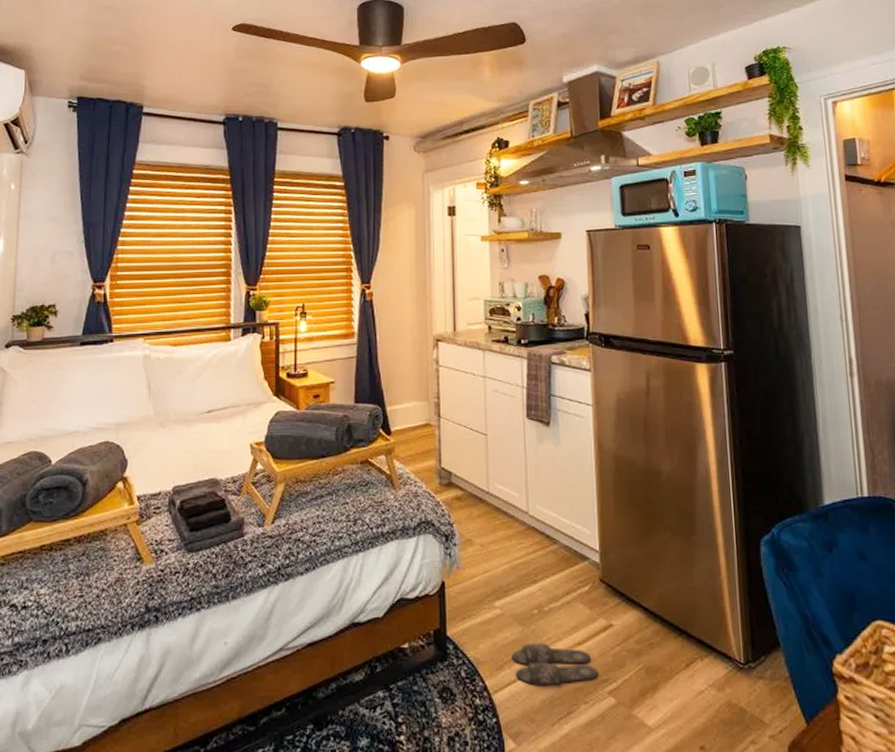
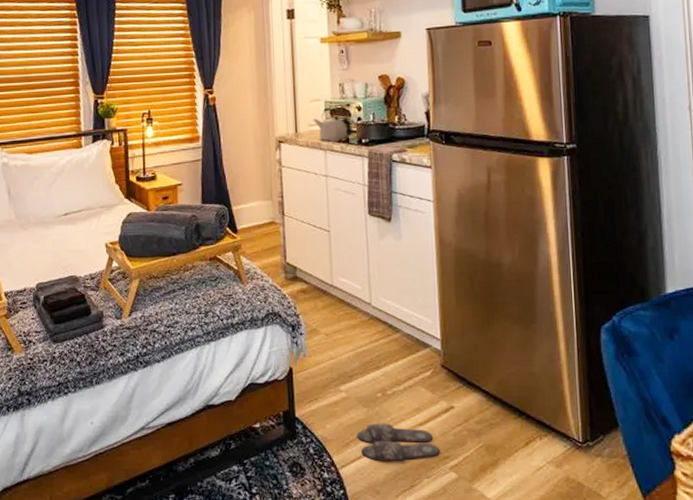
kettle: none [472,306,511,342] -> present [313,107,351,142]

